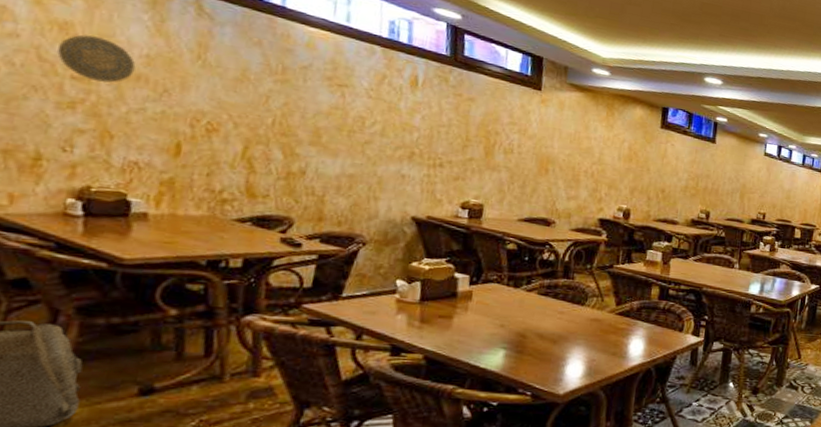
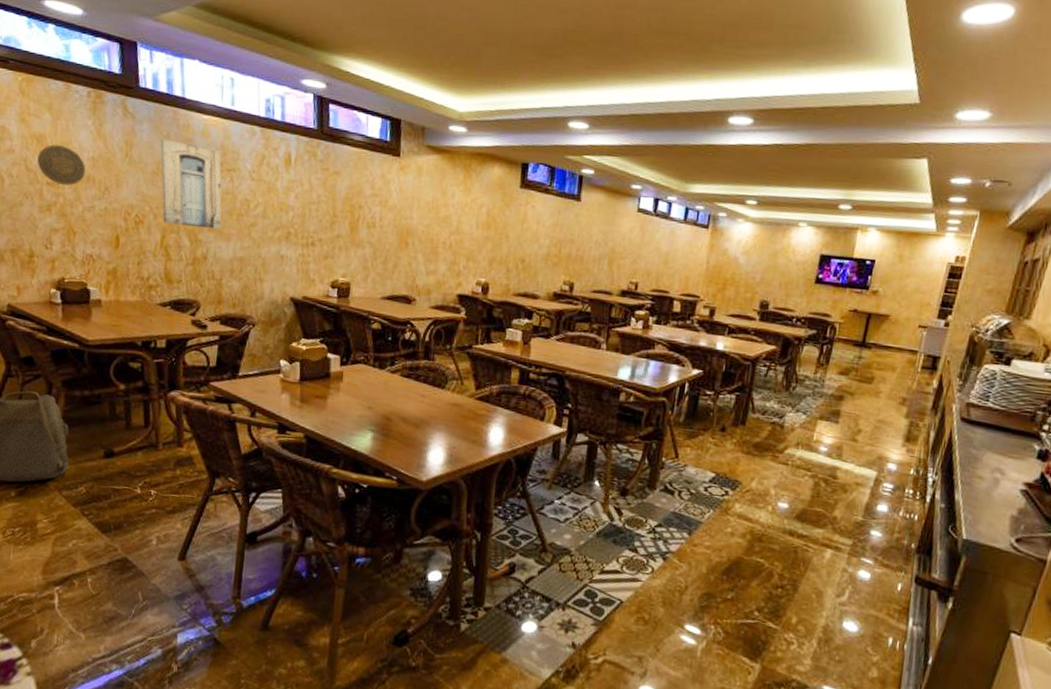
wall art: none [247,45,330,145] -> present [160,138,222,230]

